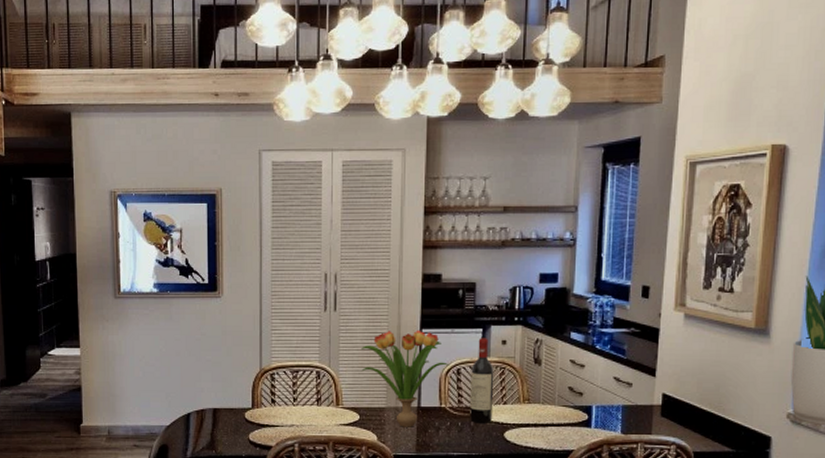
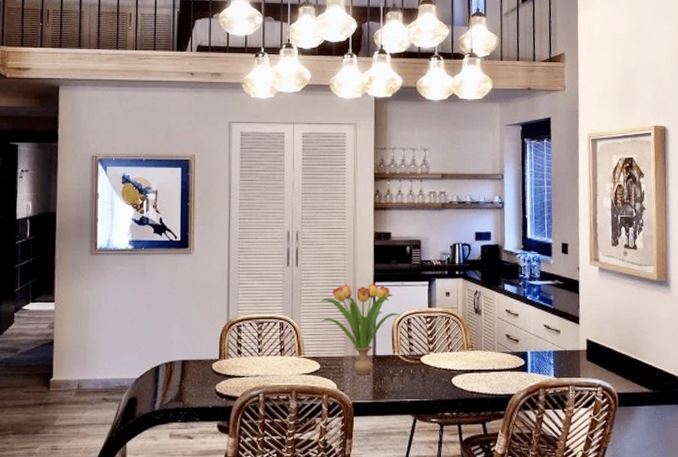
wine bottle: present [470,338,494,423] -> none [420,290,441,370]

